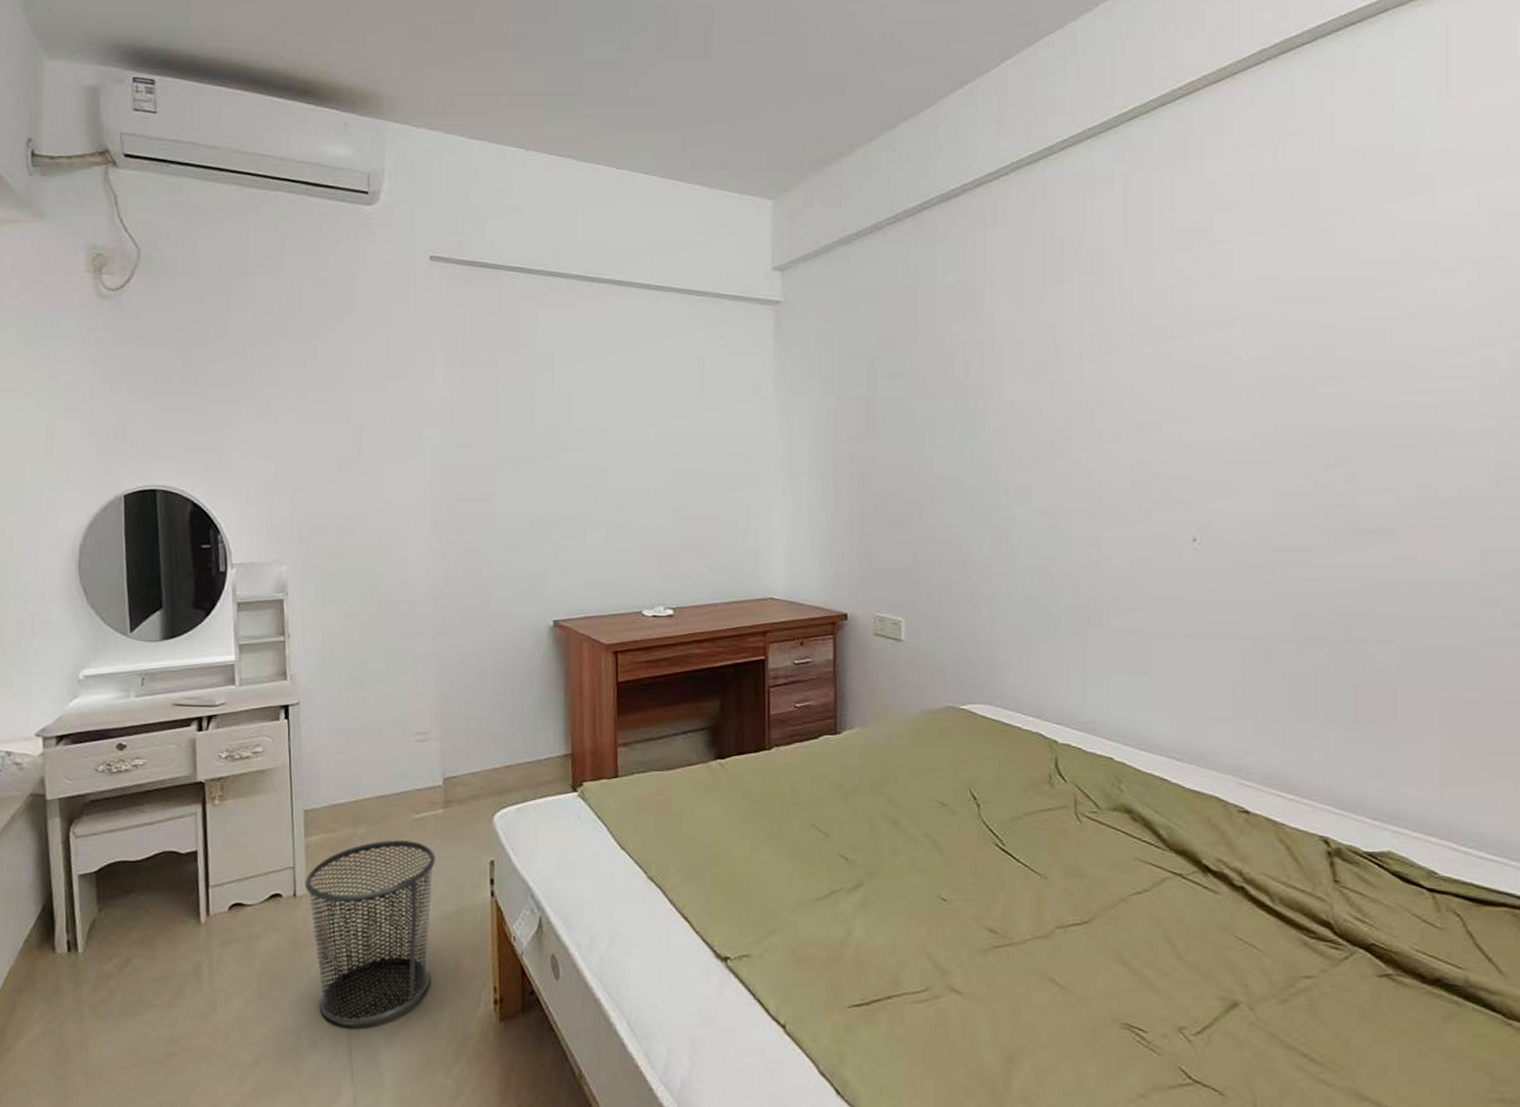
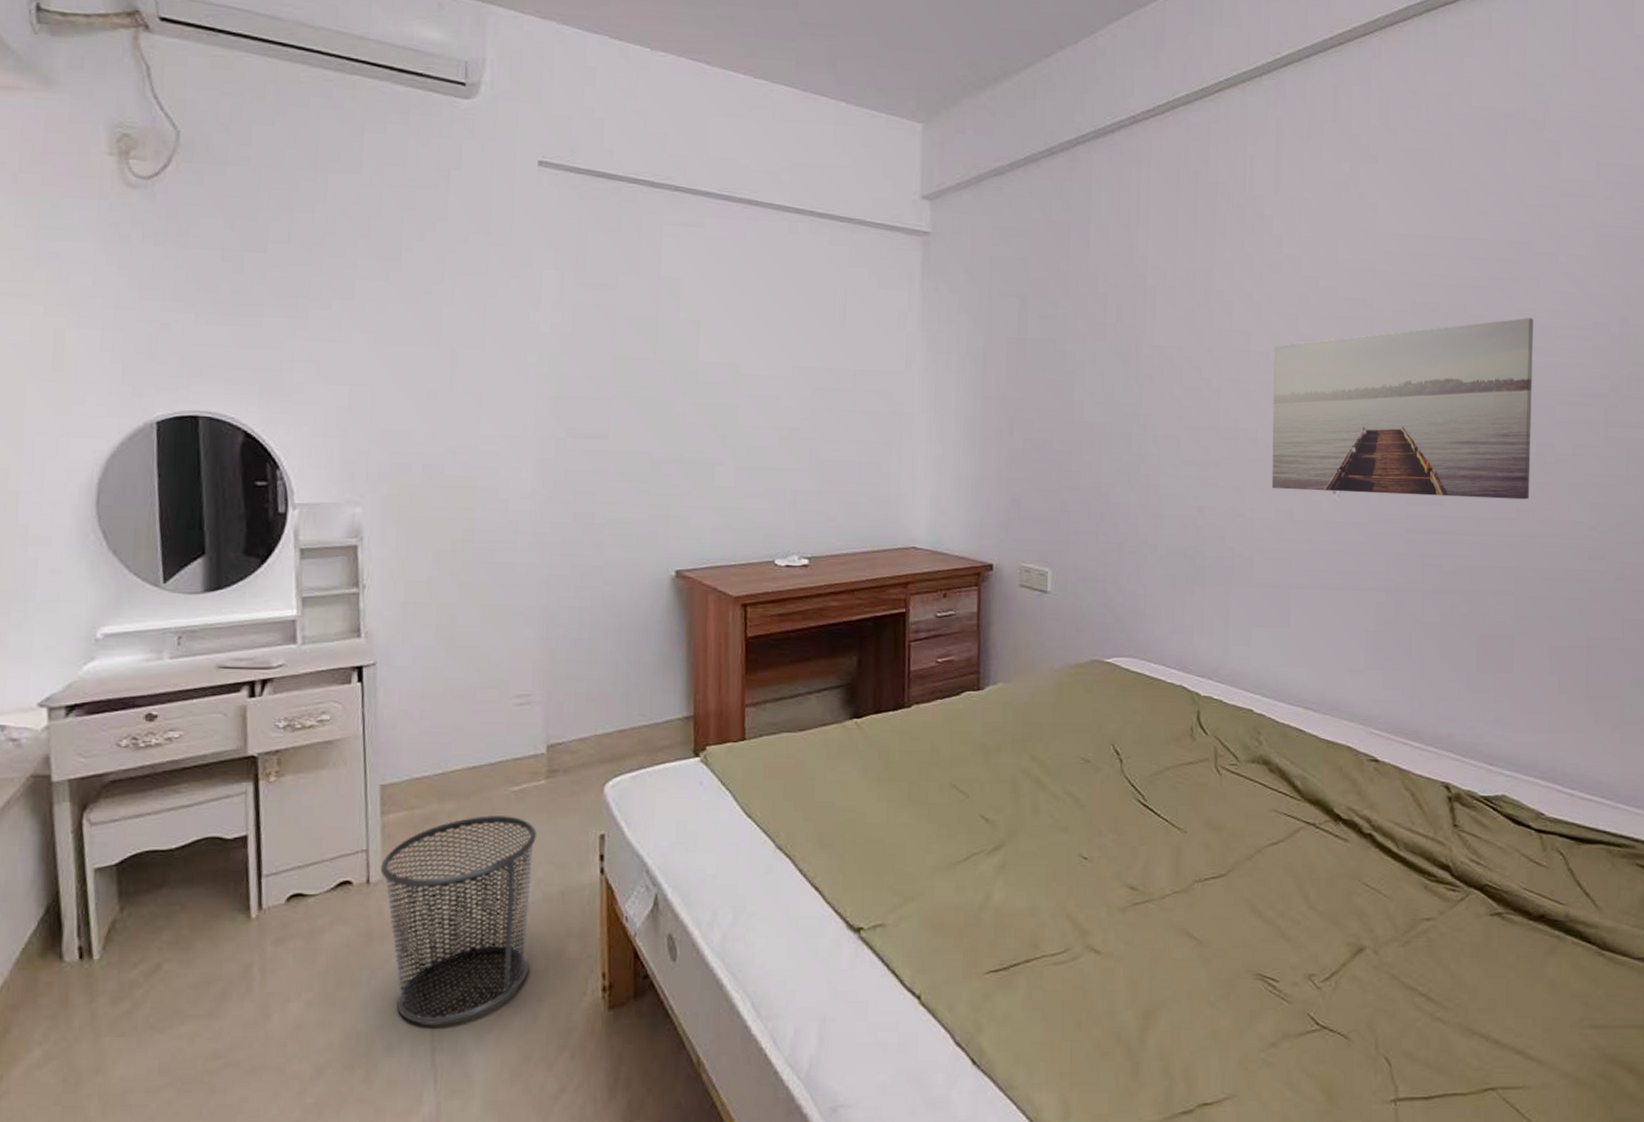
wall art: none [1126,357,1411,545] -> present [1271,318,1534,500]

